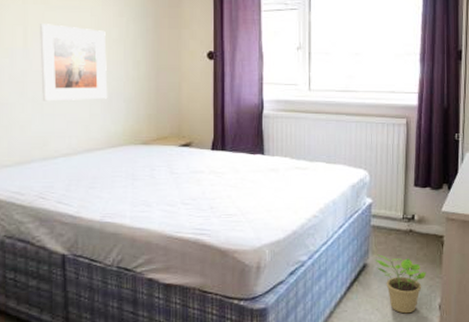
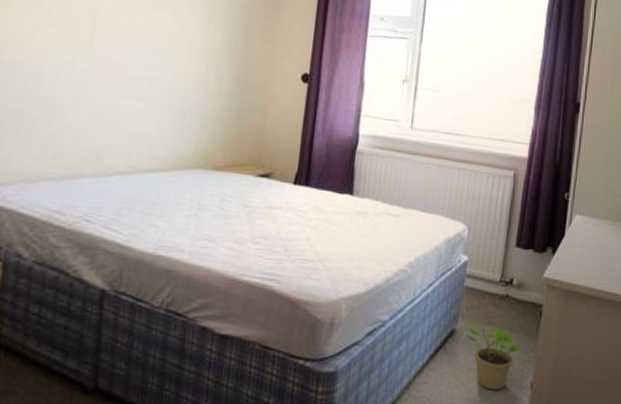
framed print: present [39,24,108,101] -> none [103,20,188,114]

